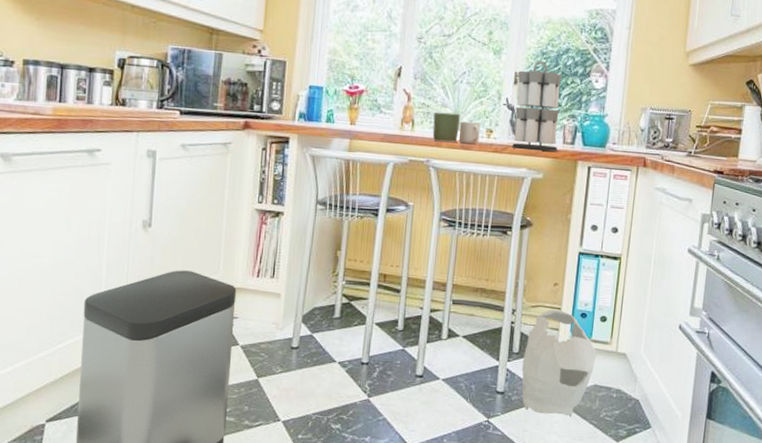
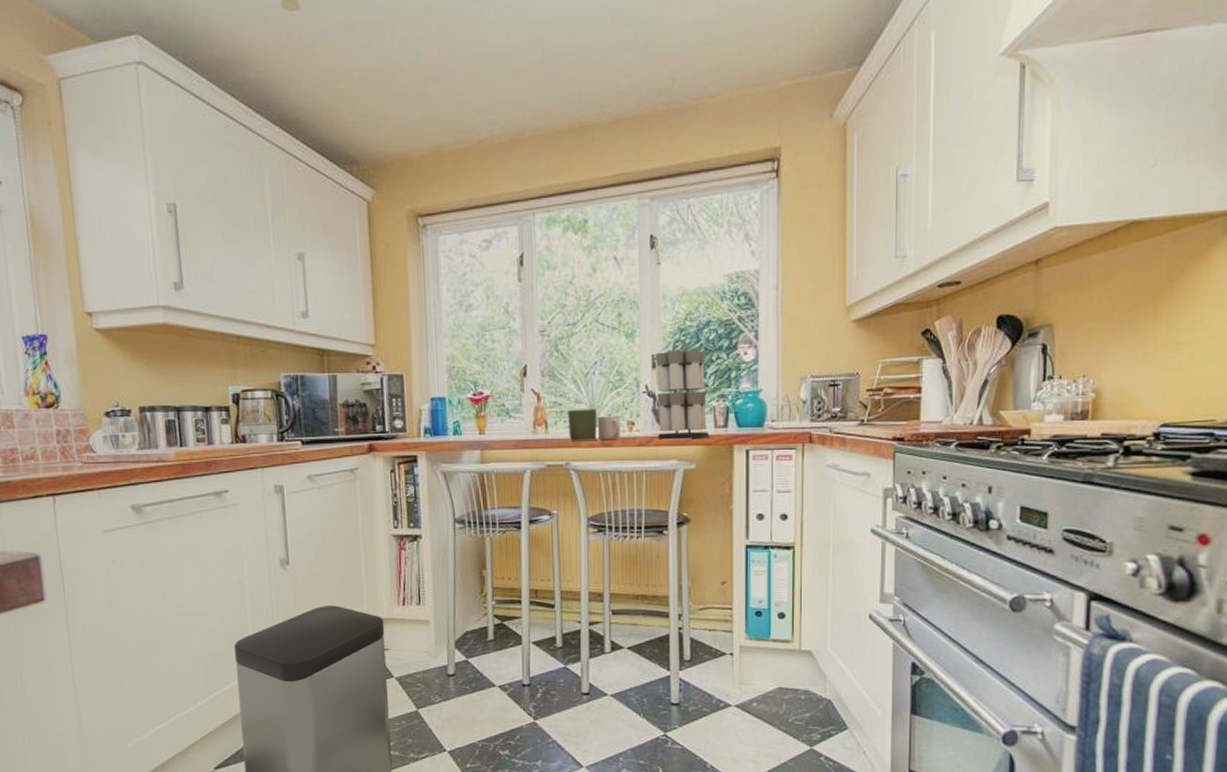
mask: present [521,309,597,418] -> none [695,610,778,725]

